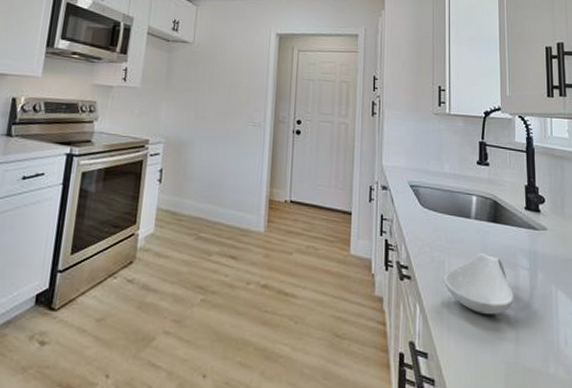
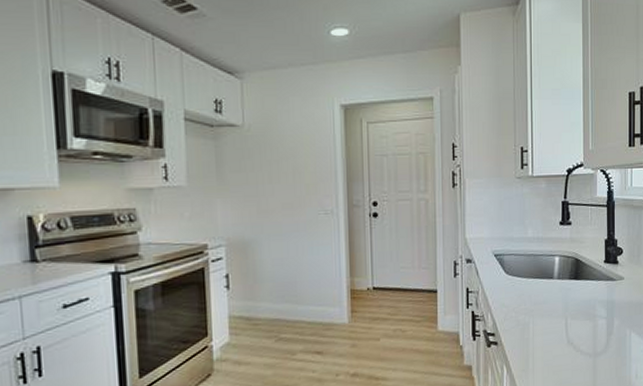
spoon rest: present [443,253,514,315] -> none [528,310,592,365]

